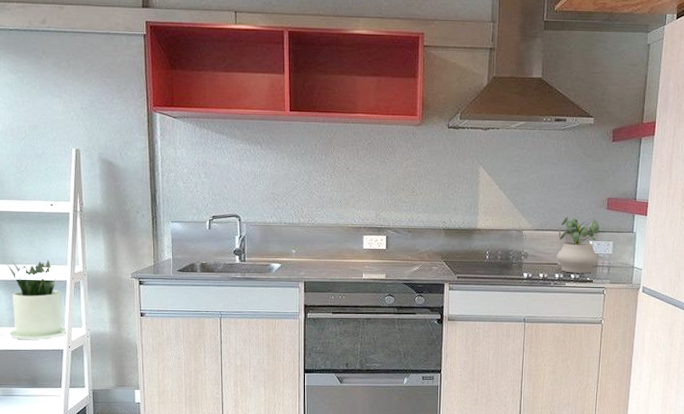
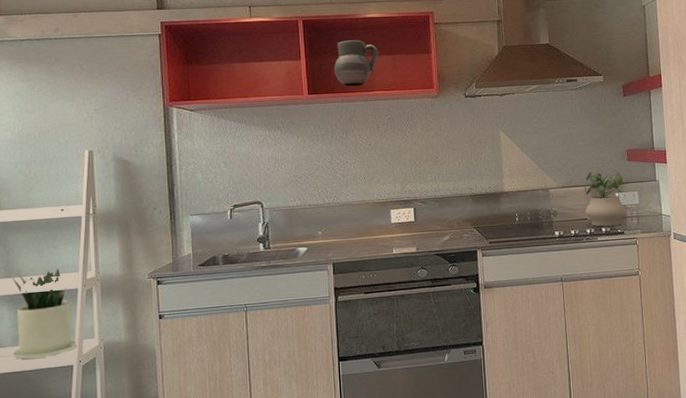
ceramic jug: none [317,57,364,107] -> present [334,40,379,87]

